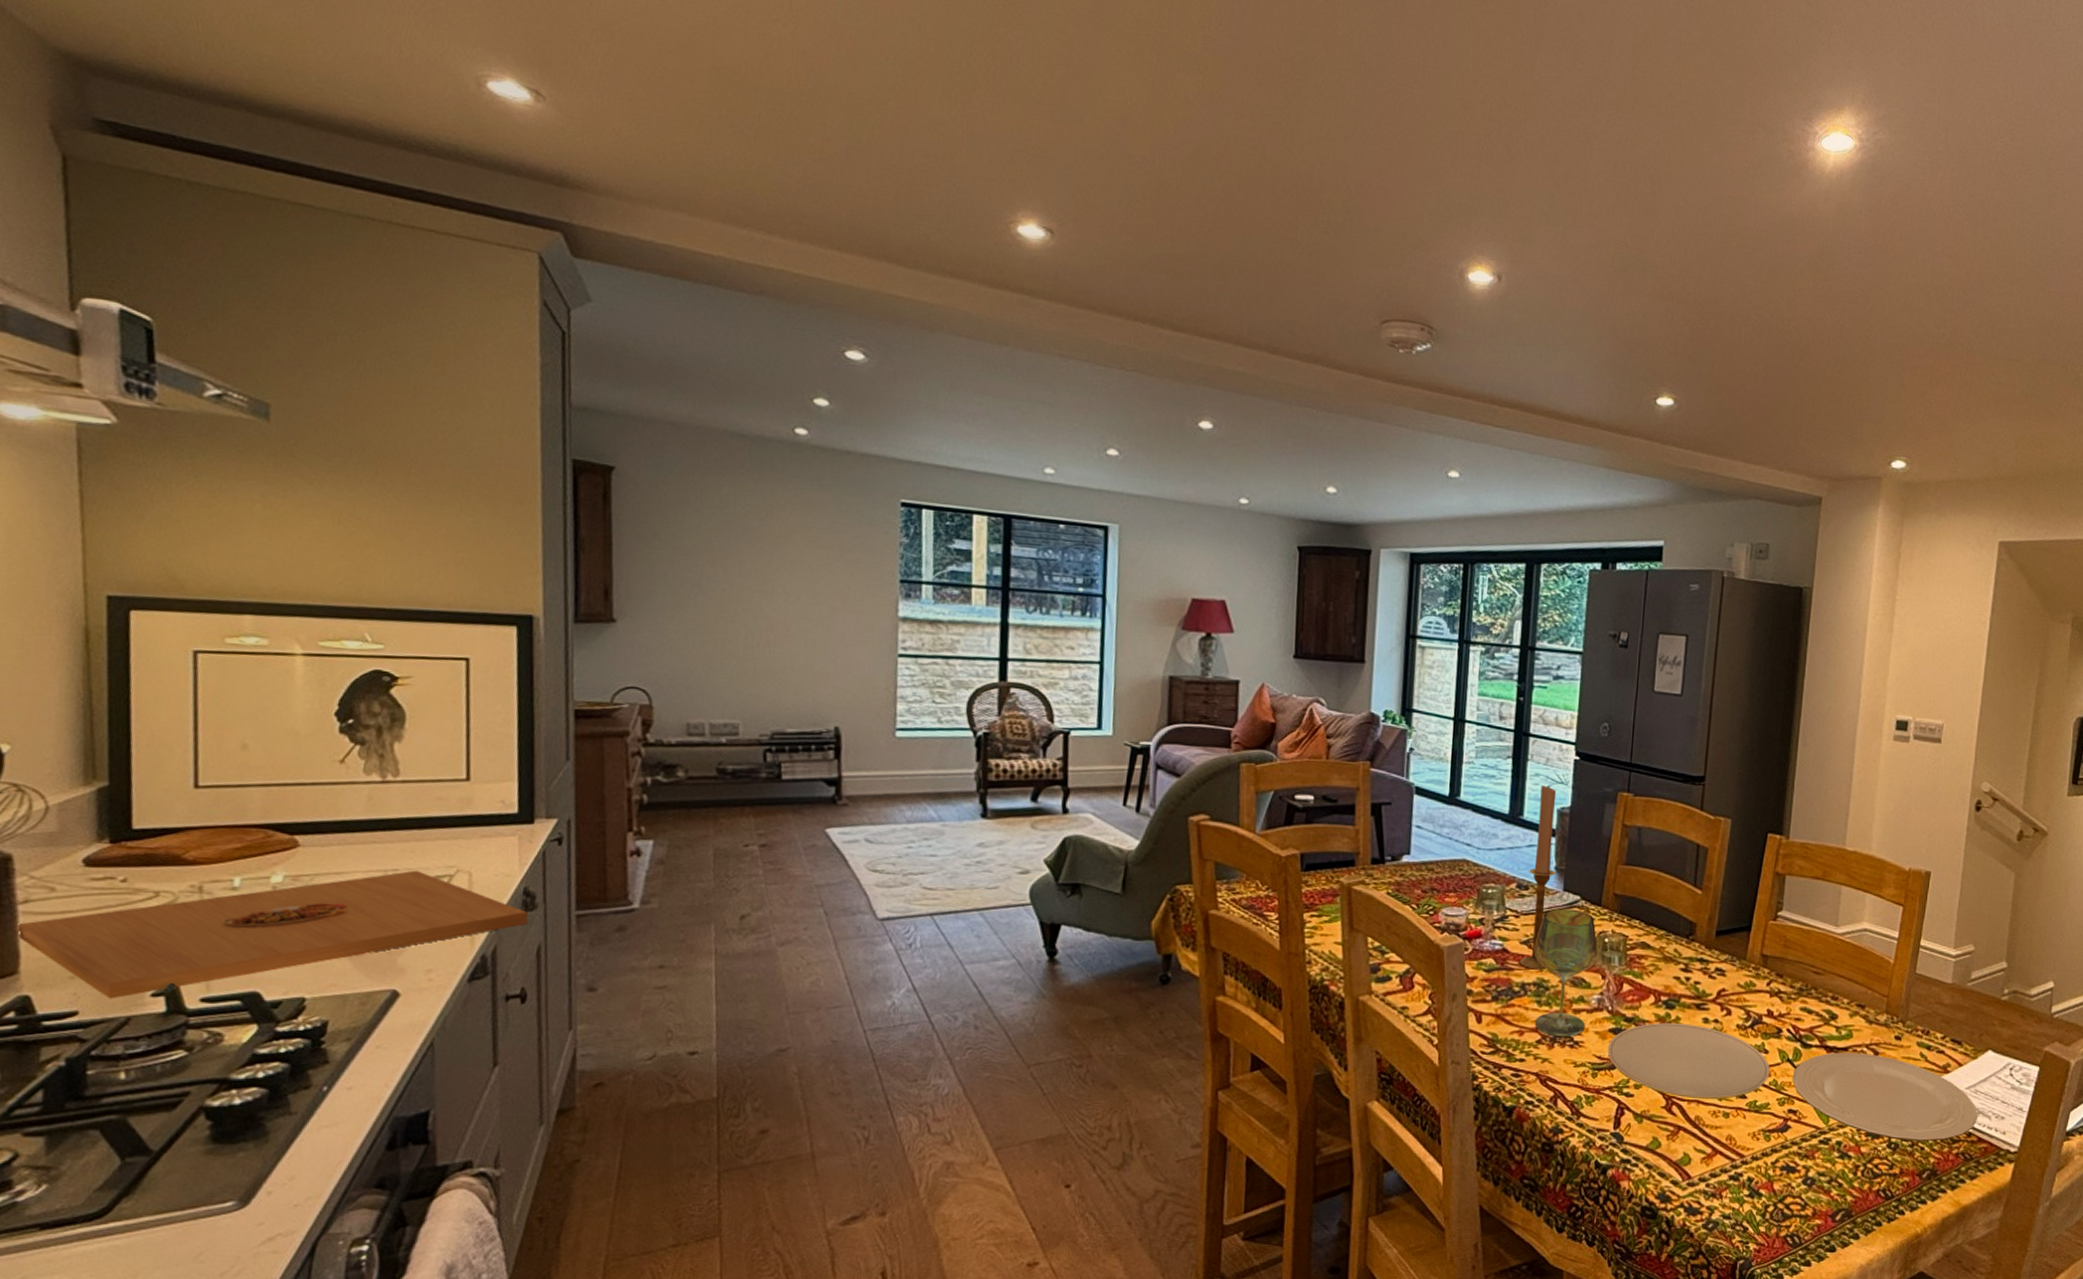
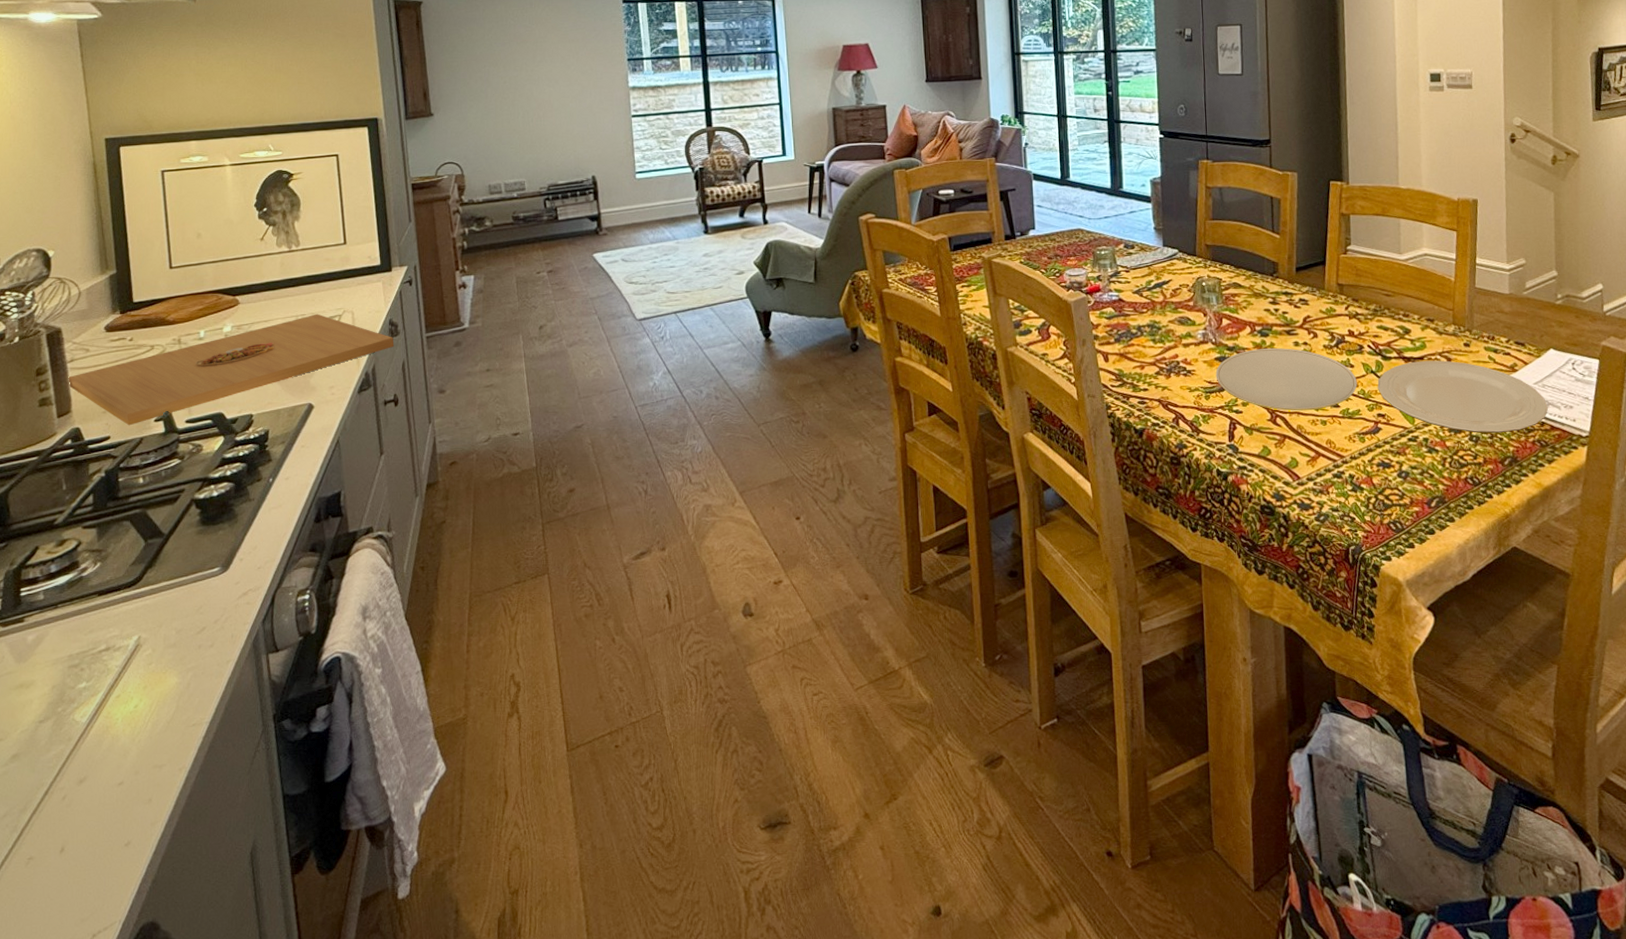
candlestick: present [1520,784,1557,969] -> none [1133,160,1155,313]
wine glass: present [1534,908,1598,1038] -> none [1144,261,1198,368]

